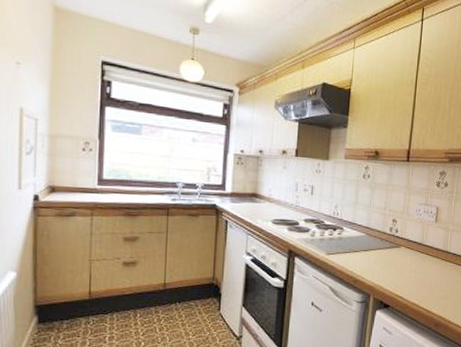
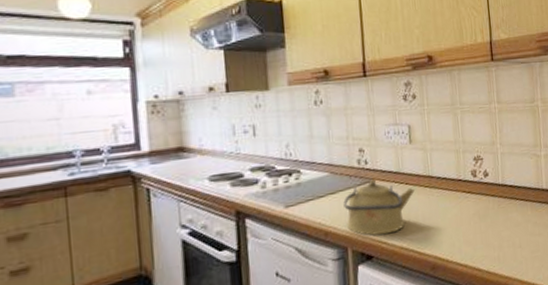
kettle: none [373,246,433,291] -> present [343,179,416,236]

